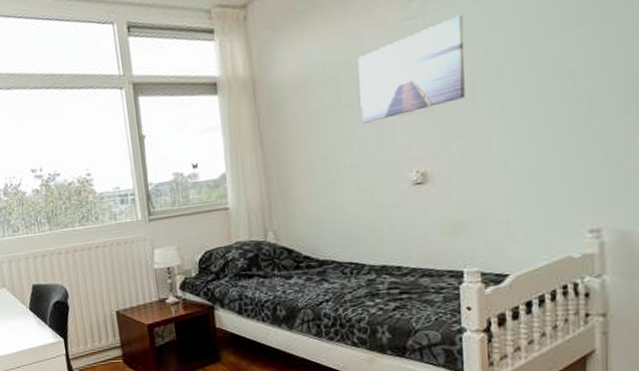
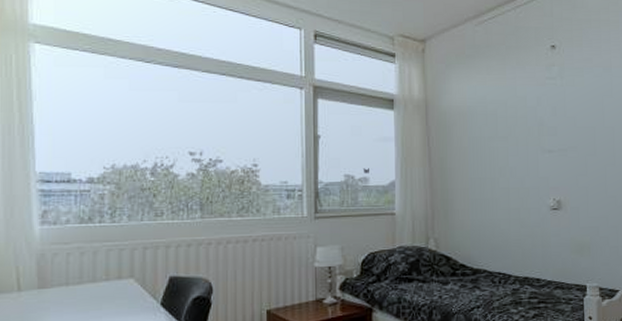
wall art: present [358,14,465,124] -> none [512,83,589,154]

